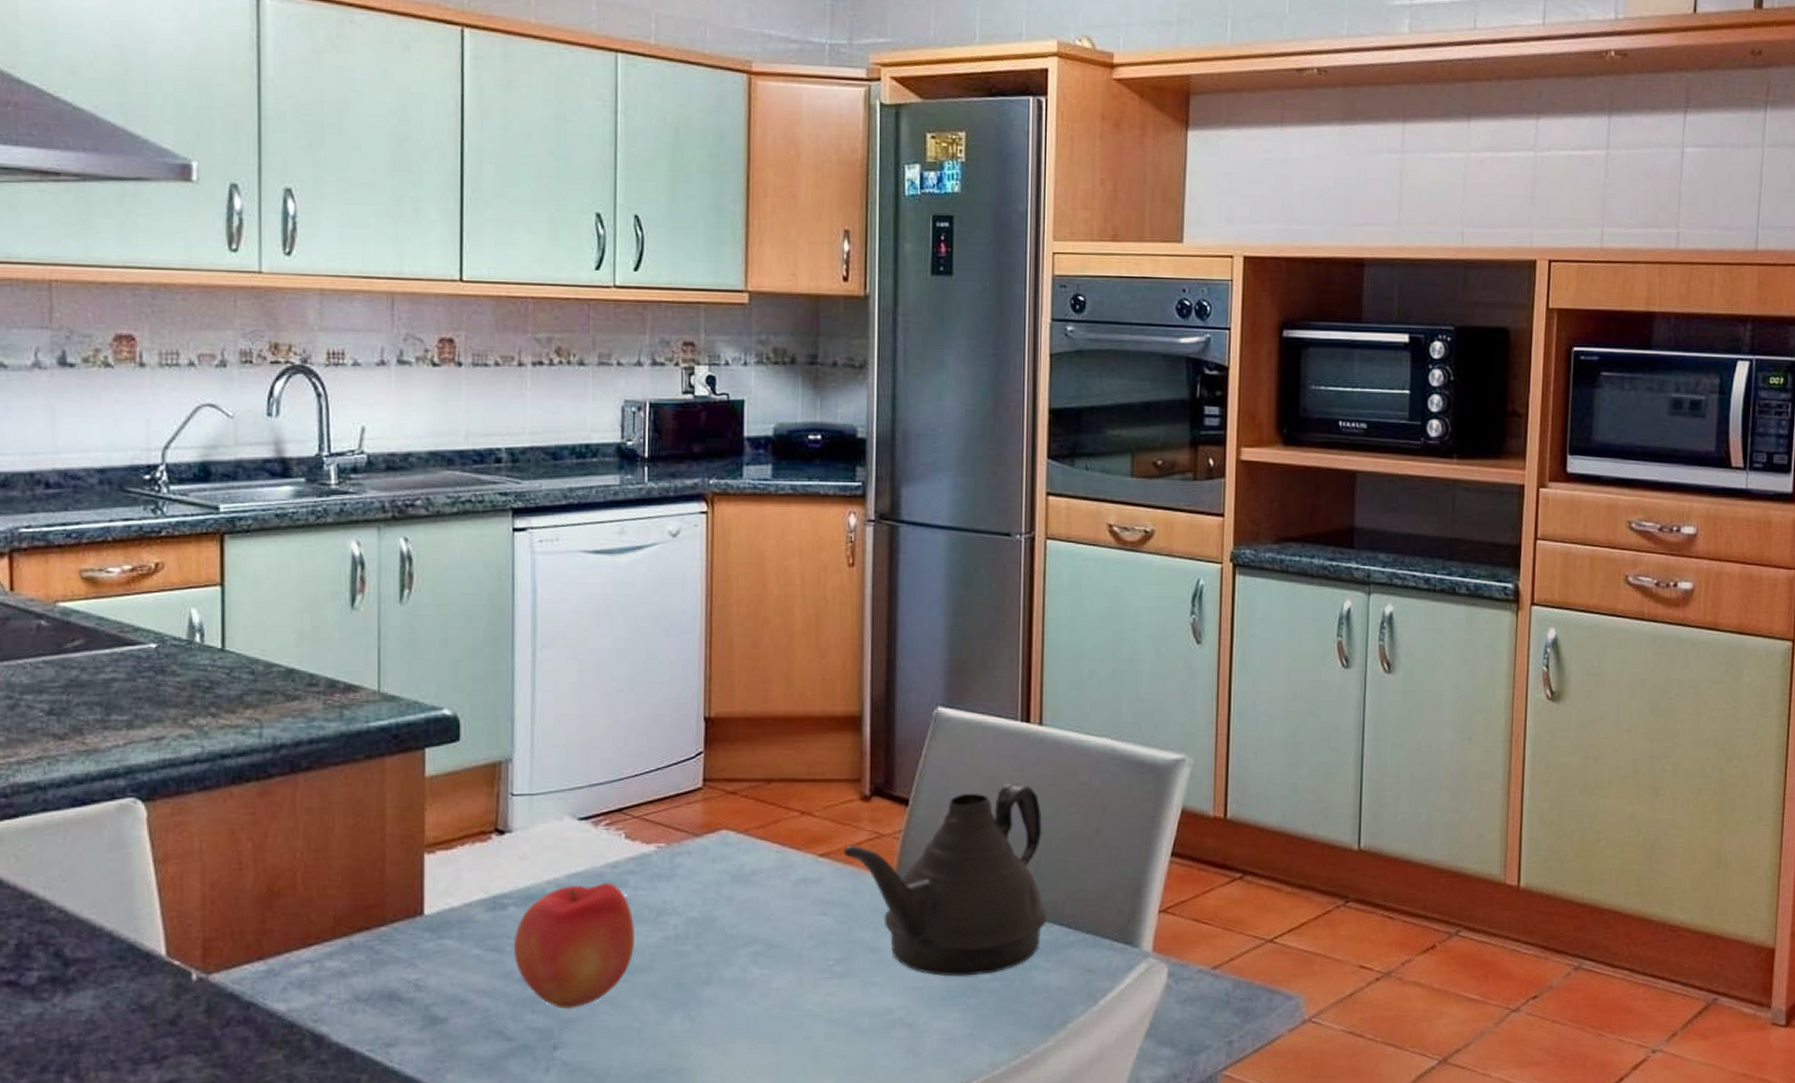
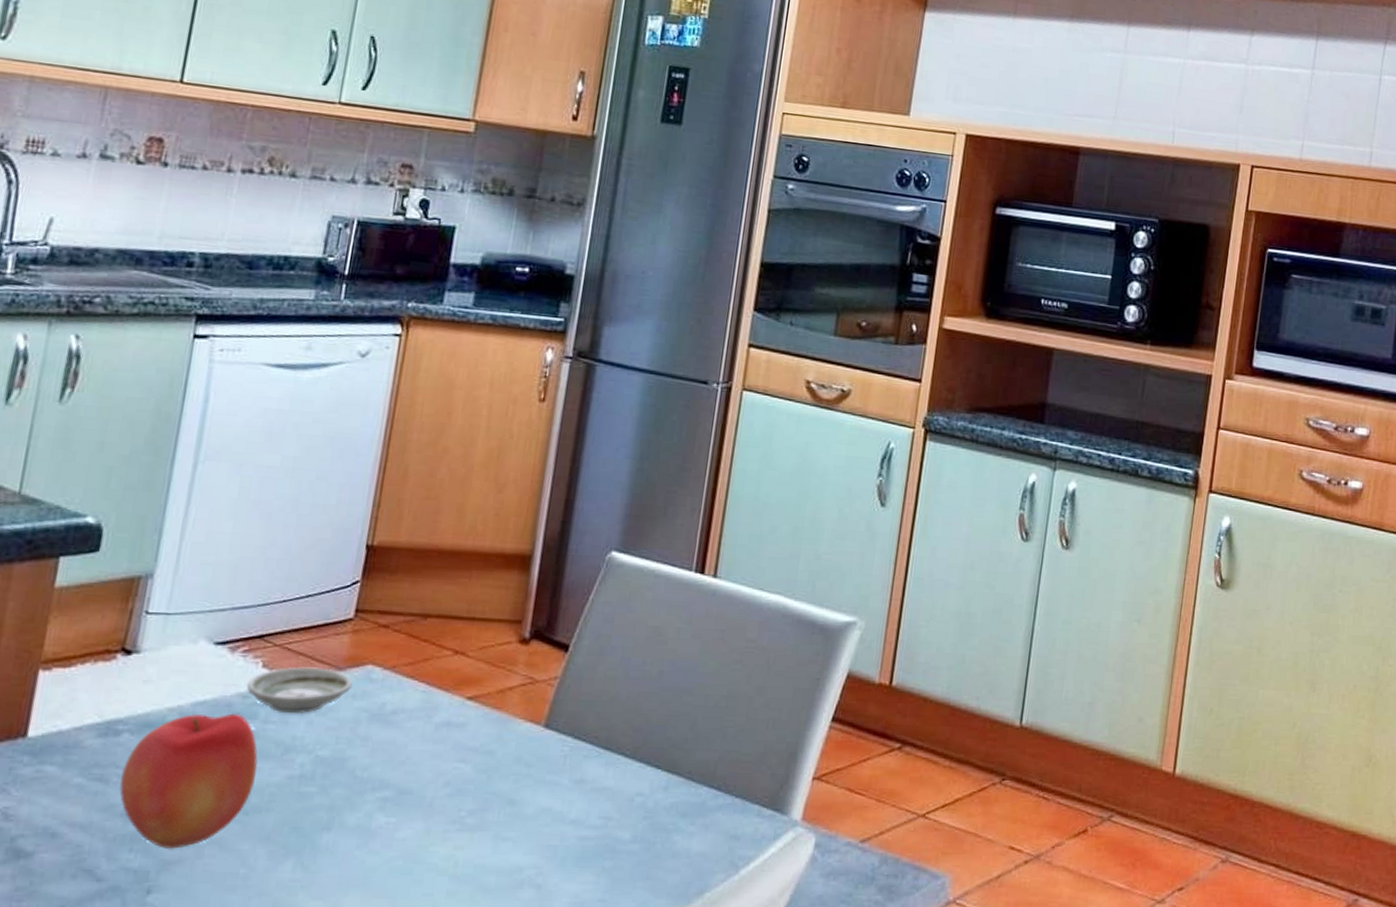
saucer: none [613,835,711,880] -> present [246,667,353,715]
teapot: present [843,783,1047,977] -> none [493,635,705,836]

